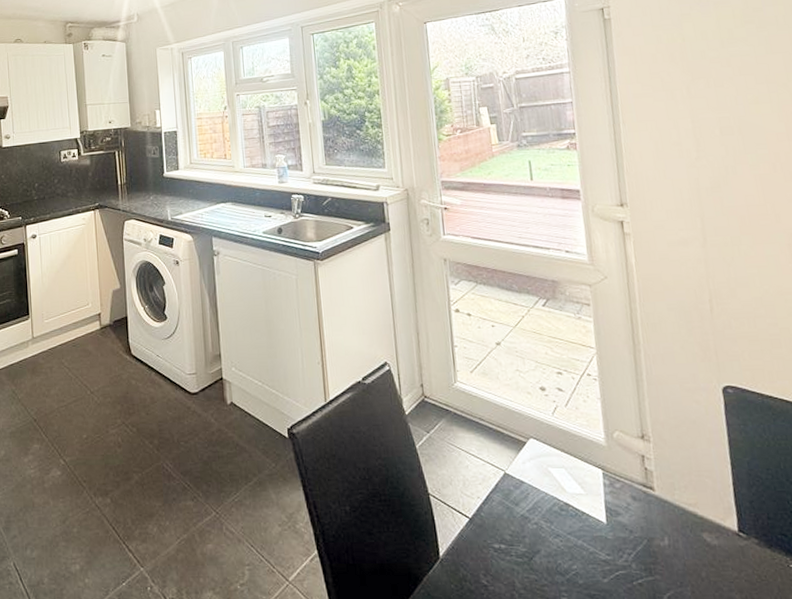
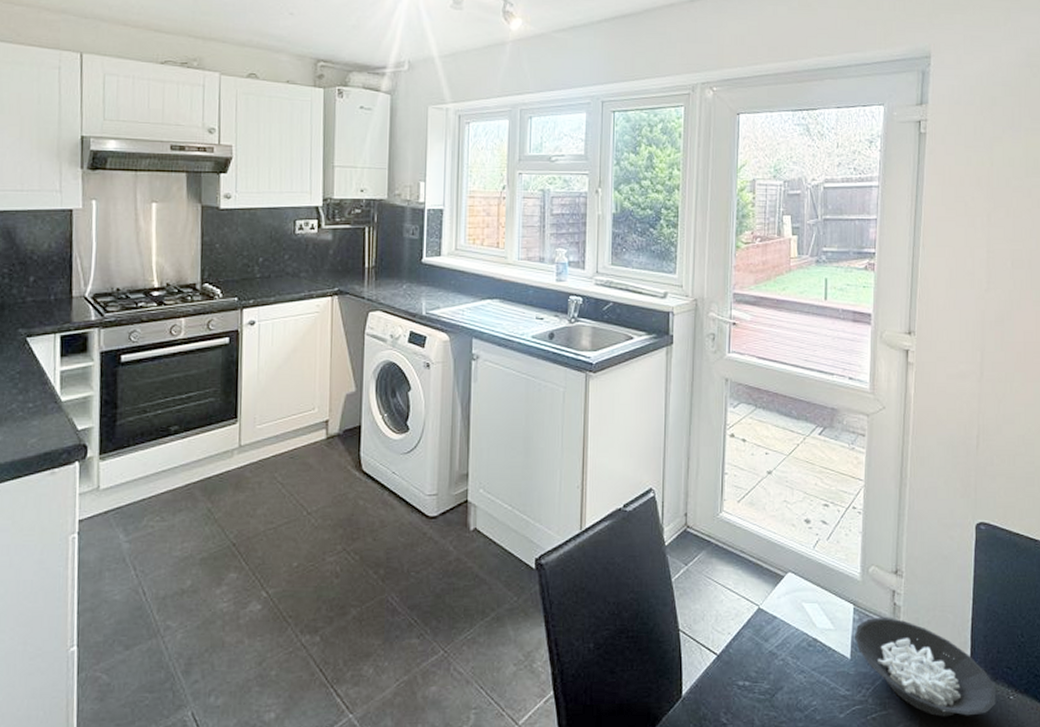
cereal bowl: none [607,483,776,585] -> present [855,618,997,717]

